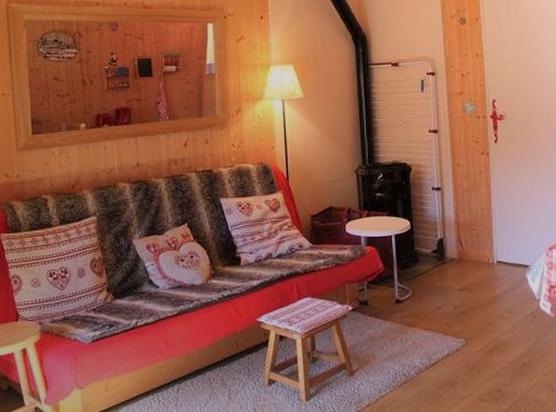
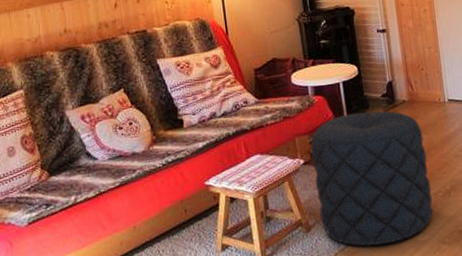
pouf: none [359,266,475,396] -> present [310,111,433,246]

